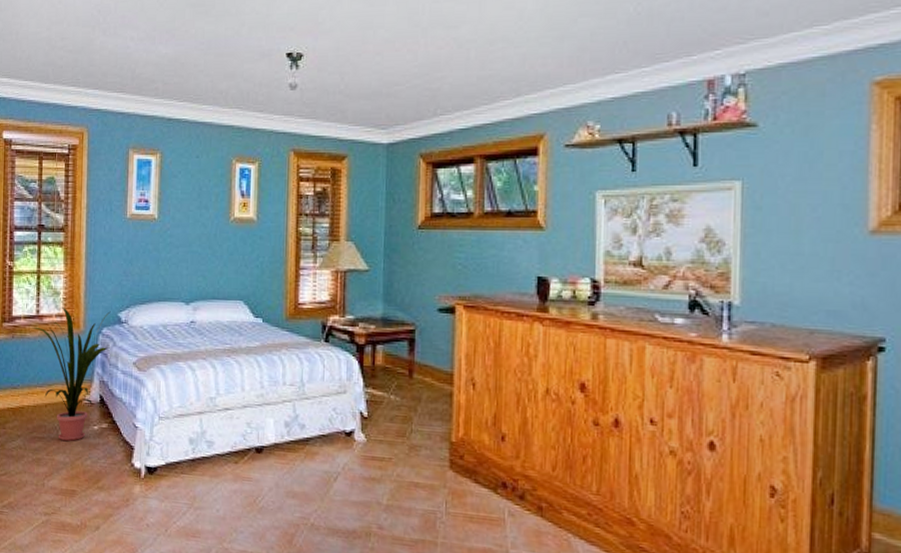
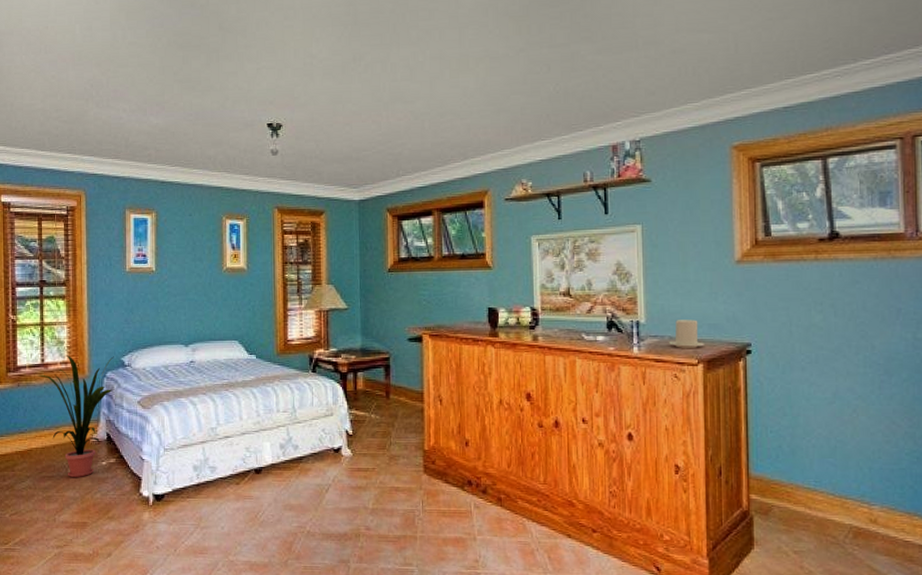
candle: none [771,303,819,340] -> present [669,320,704,348]

